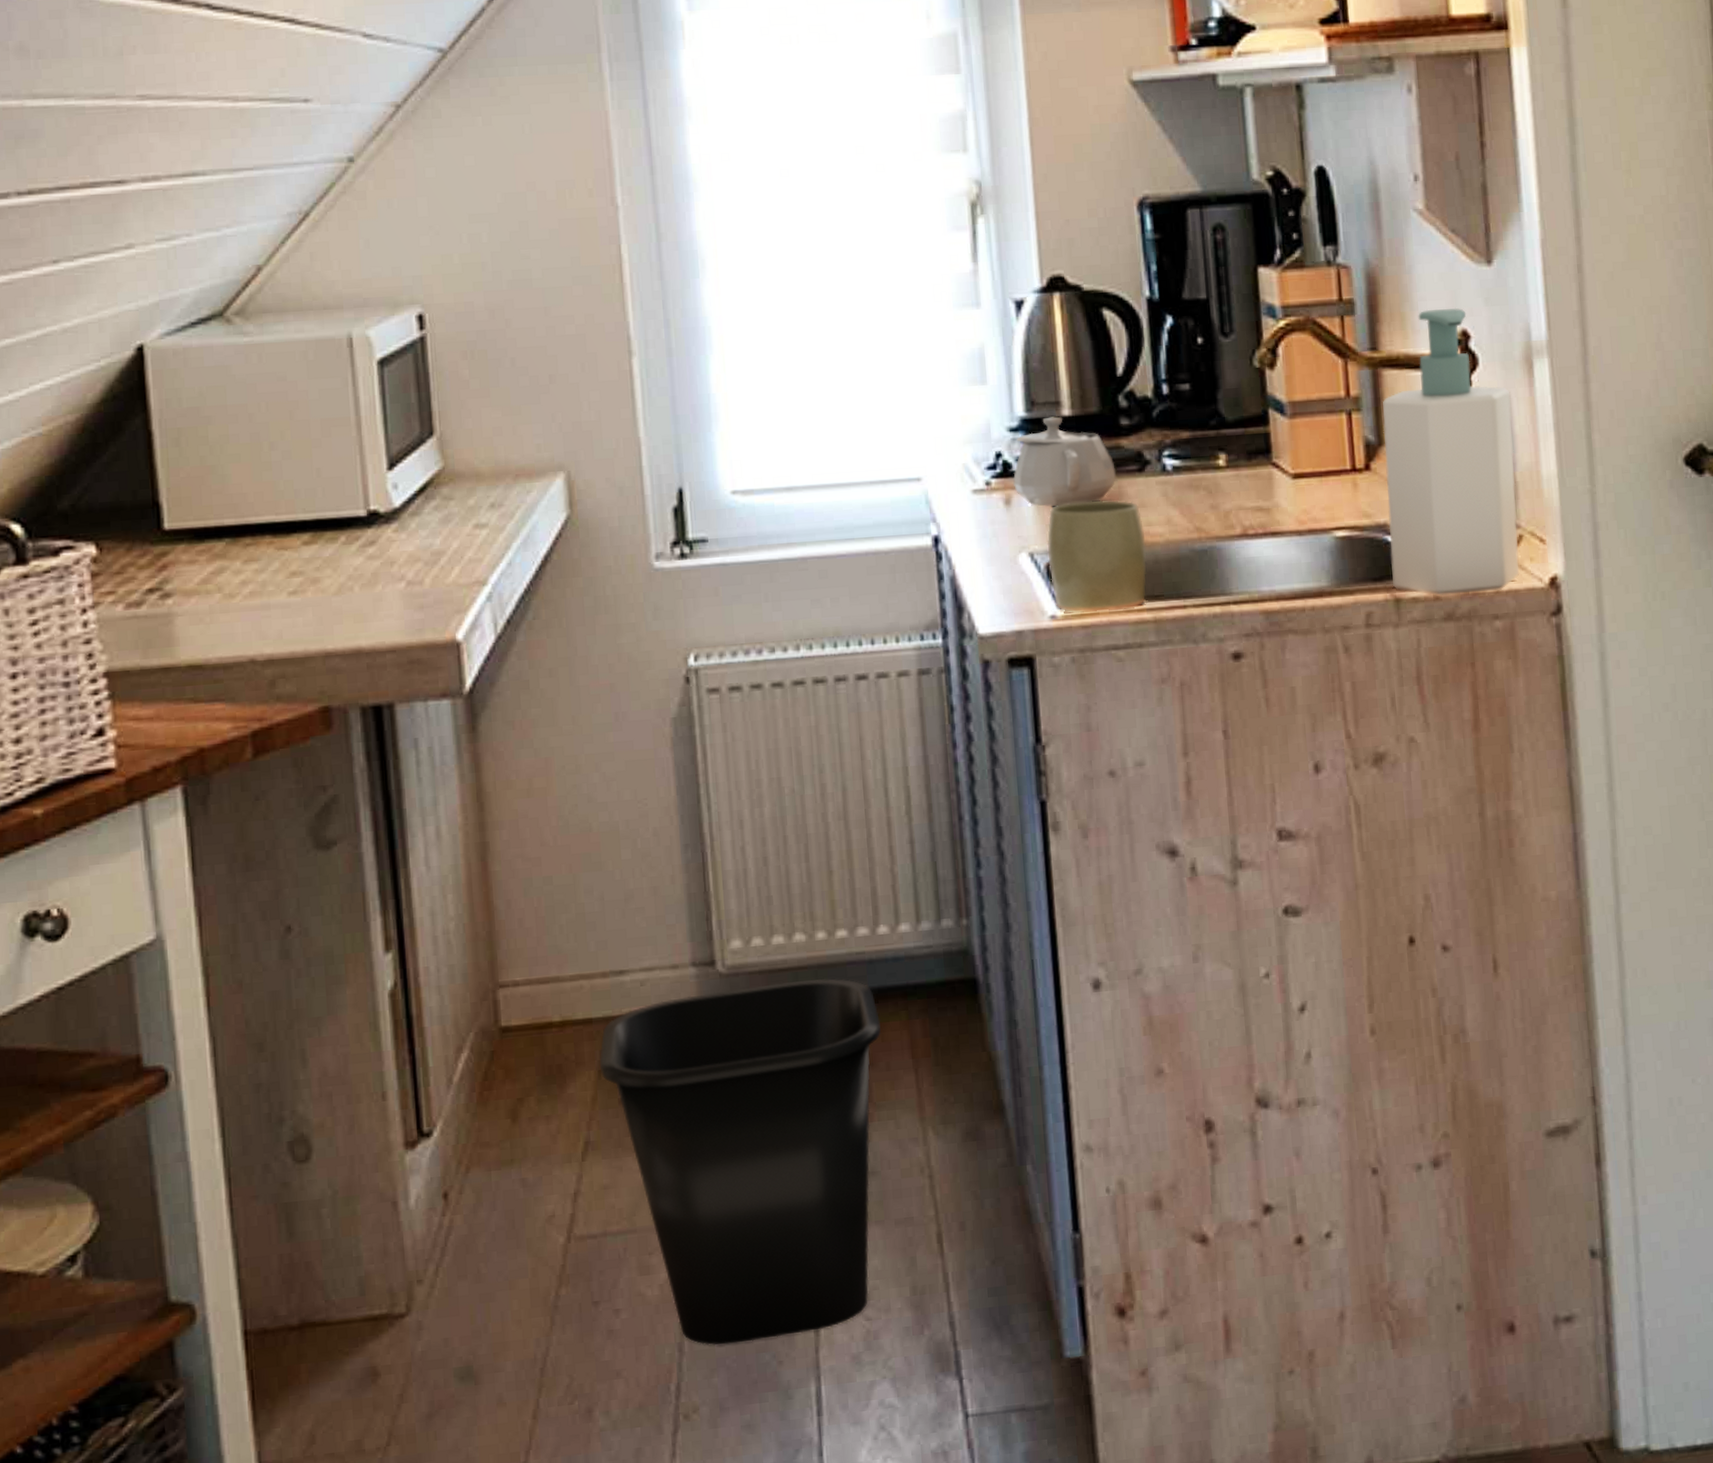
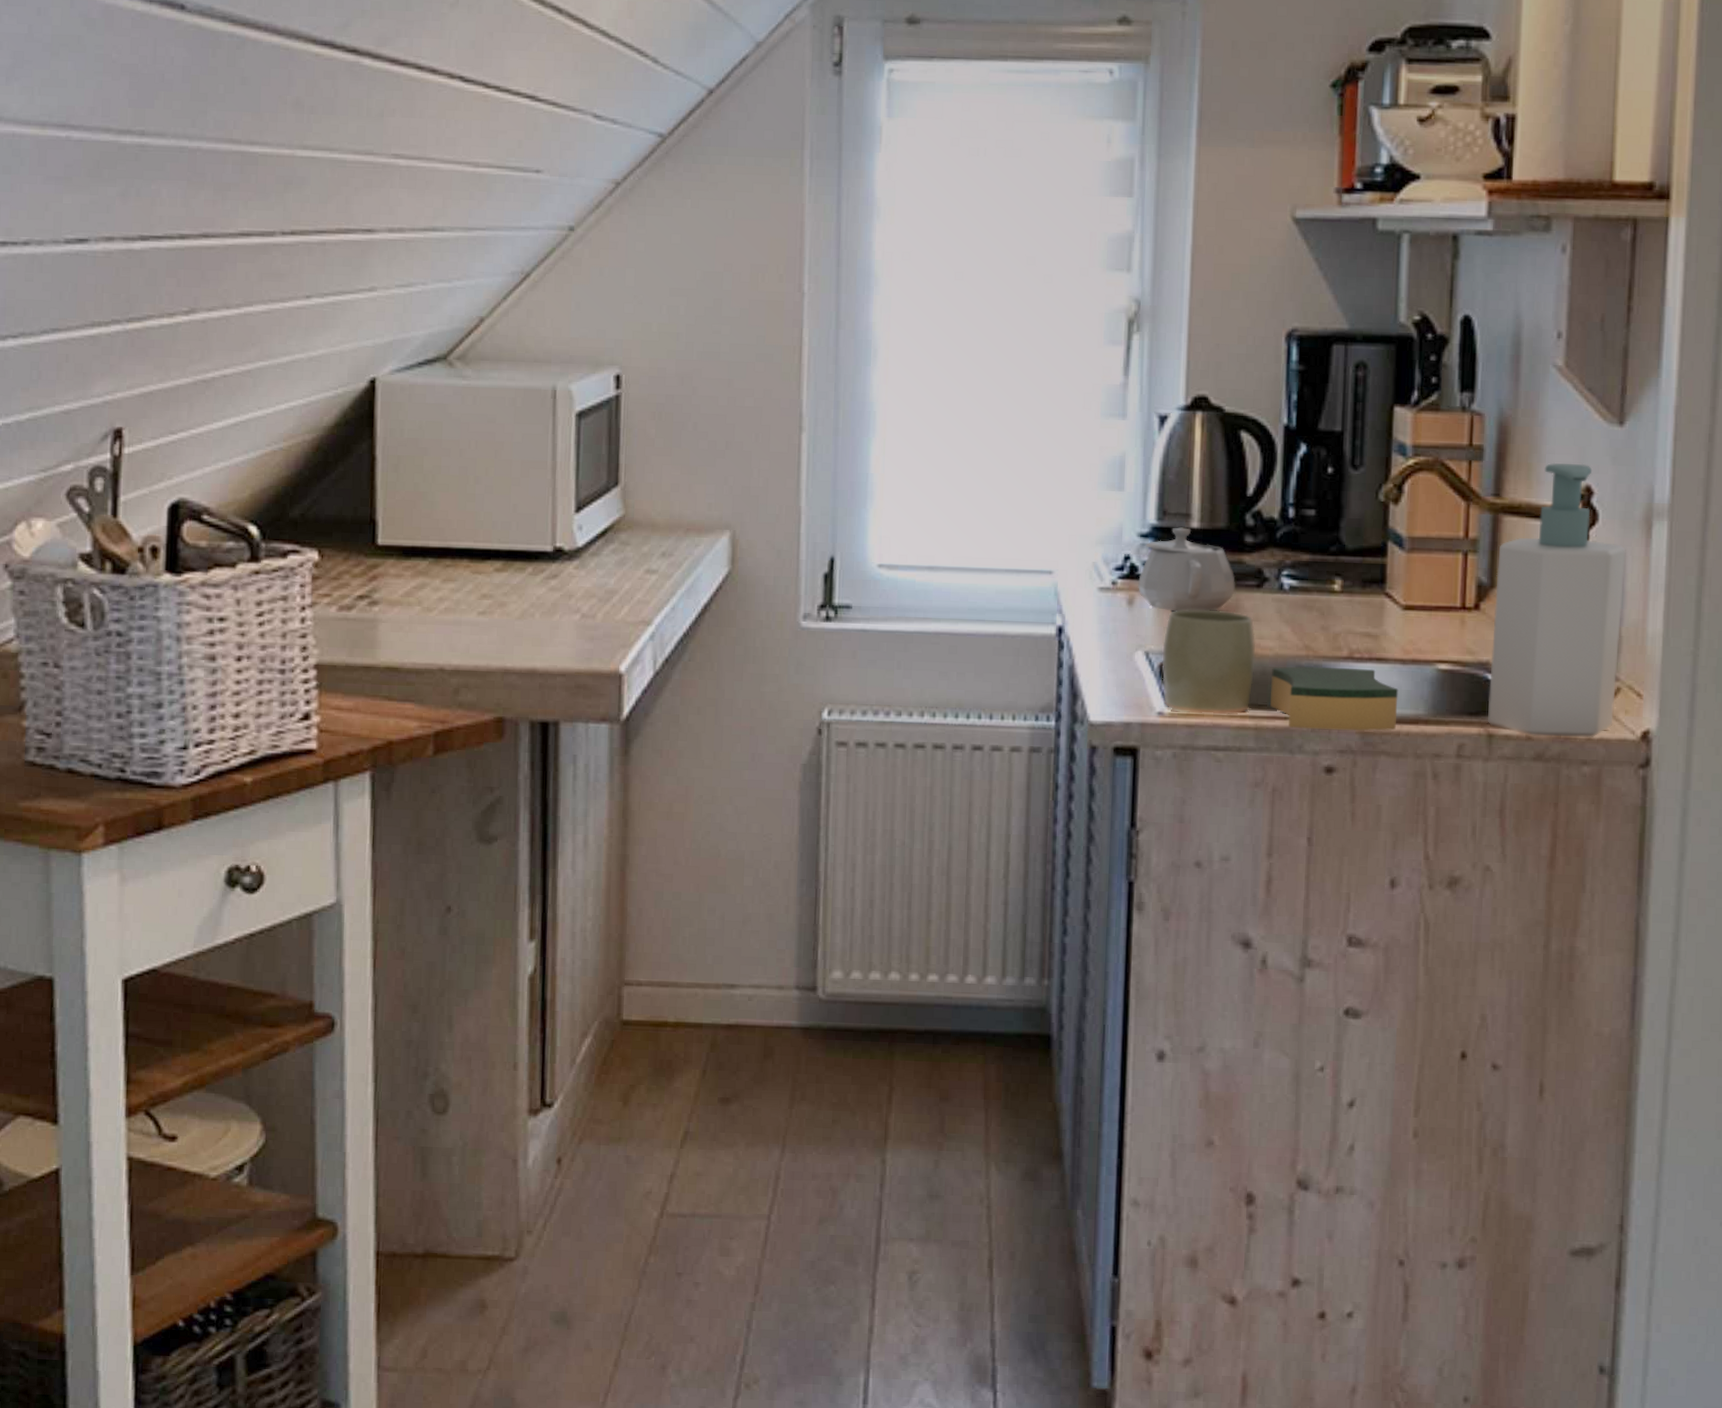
waste bin: present [599,978,881,1345] -> none [704,1014,959,1329]
sponge: none [1165,545,1300,616] -> present [1270,666,1399,731]

